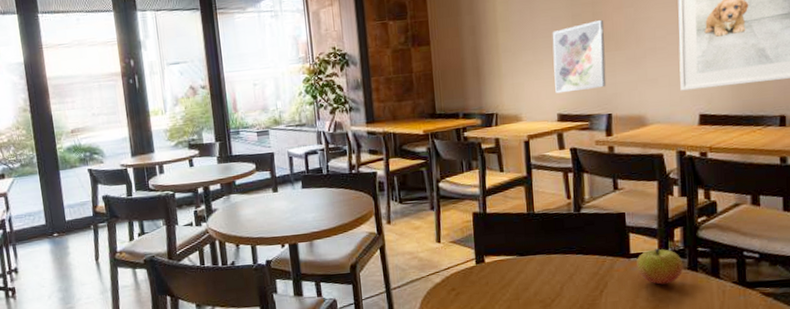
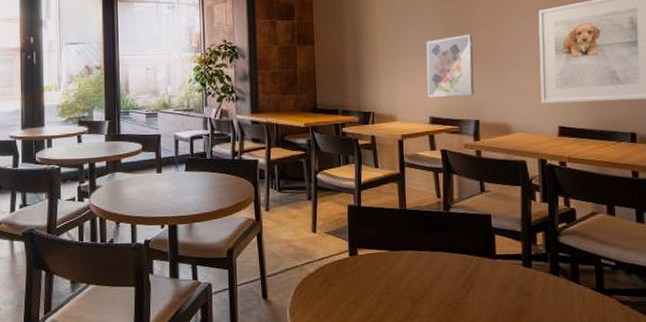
apple: present [637,248,684,285] -> none [502,251,546,287]

